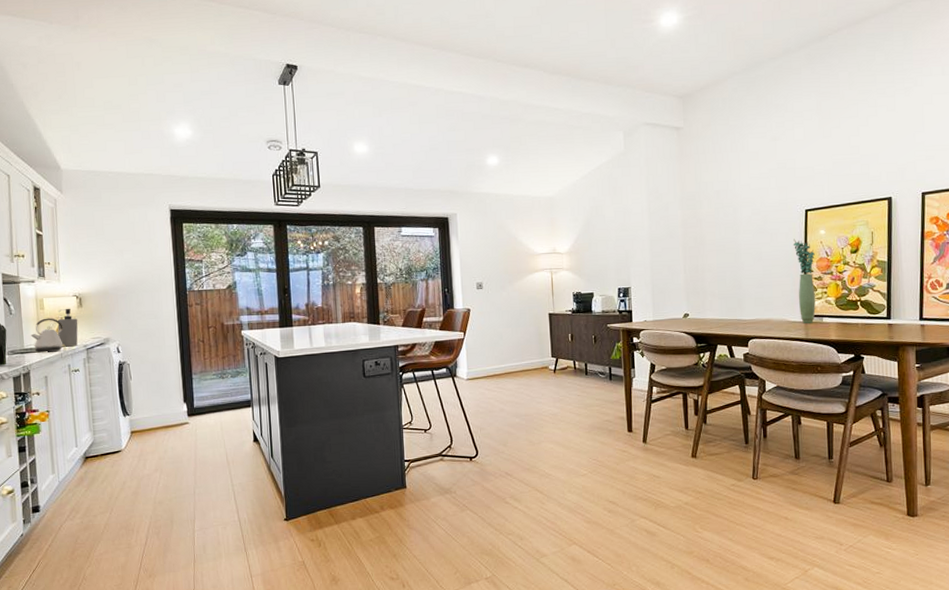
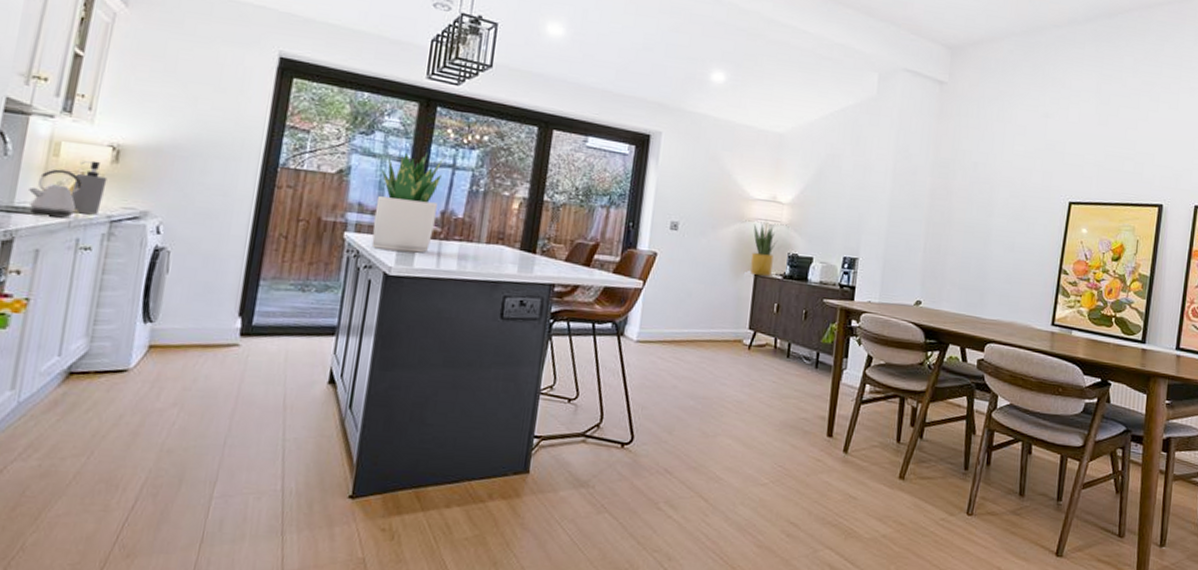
planter: none [257,261,303,339] -> present [371,153,446,253]
planter: none [541,272,563,315] -> present [749,224,778,277]
vase: present [793,239,816,324] -> none [1047,233,1073,336]

